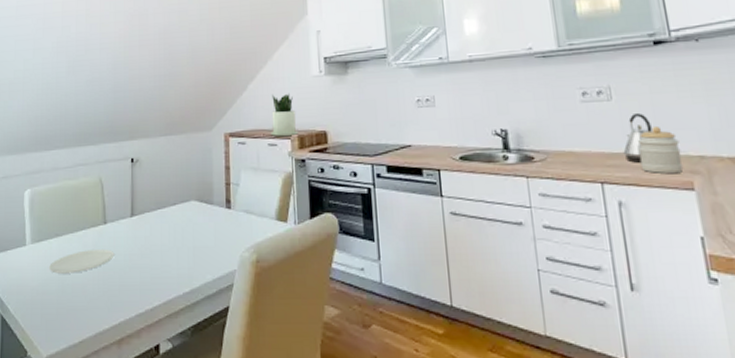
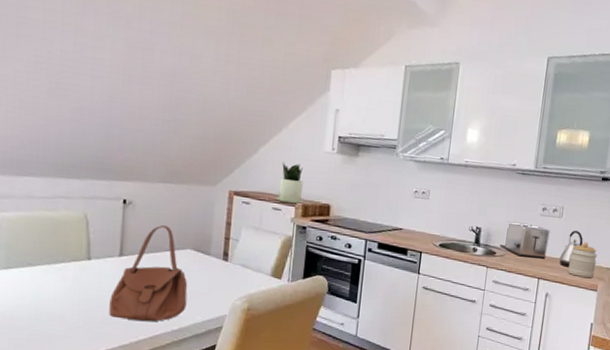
plate: present [49,248,114,274] -> none [20,282,98,303]
handbag: none [125,178,196,286] -> present [109,224,188,322]
toaster: none [536,115,605,158] -> present [499,221,550,259]

